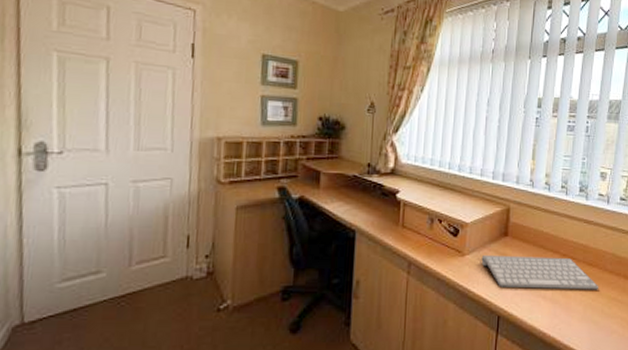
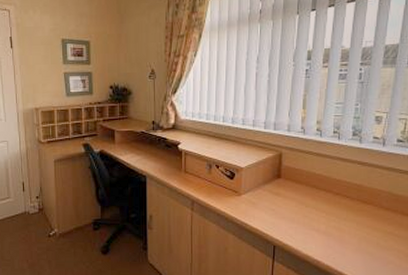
computer keyboard: present [481,254,599,290] -> none [256,194,374,225]

